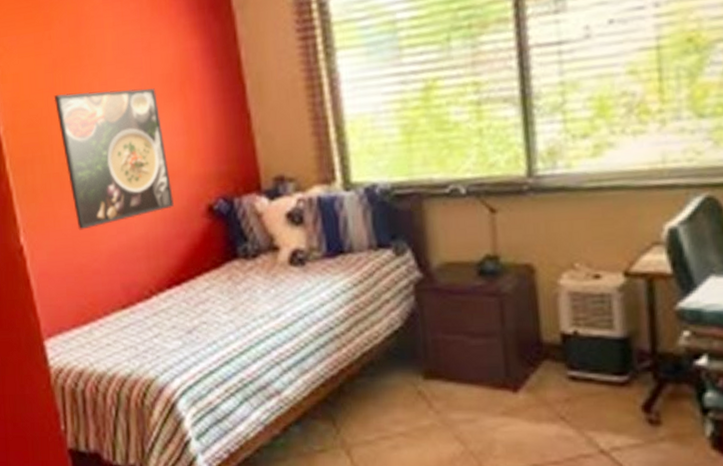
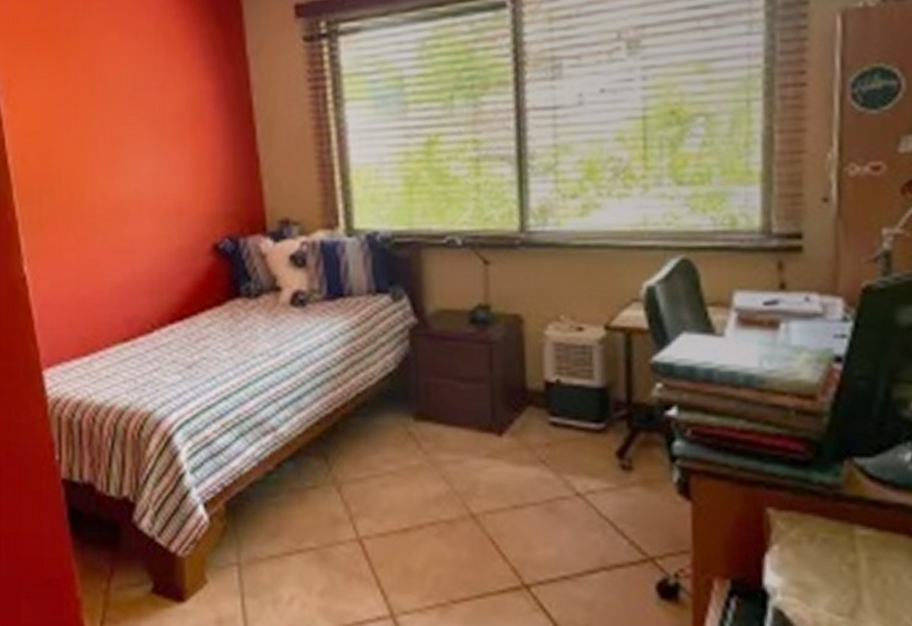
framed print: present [53,88,174,230] -> none [65,126,180,262]

